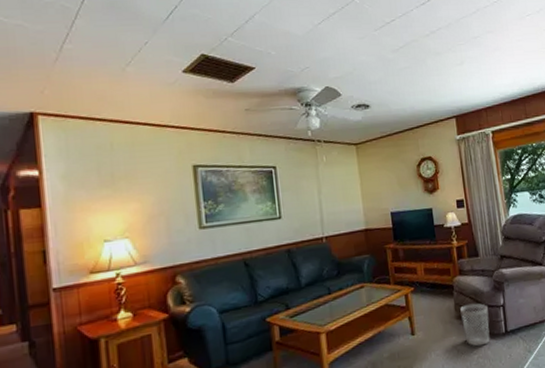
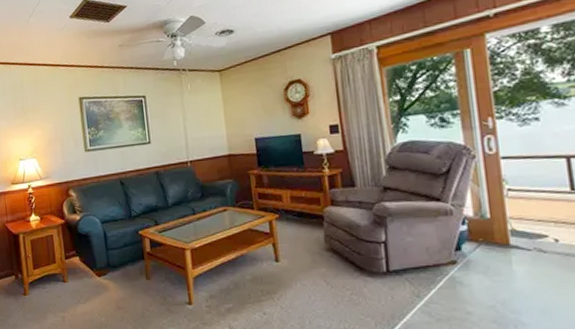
wastebasket: present [460,303,490,347] -> none [331,236,367,283]

